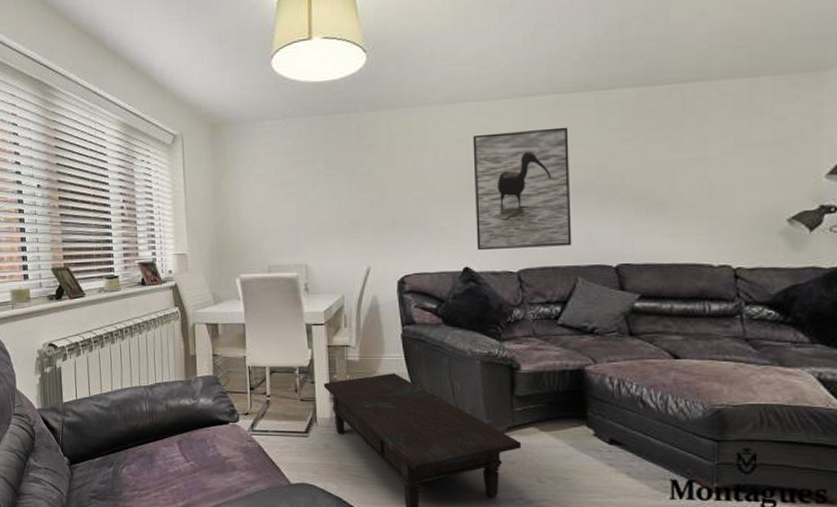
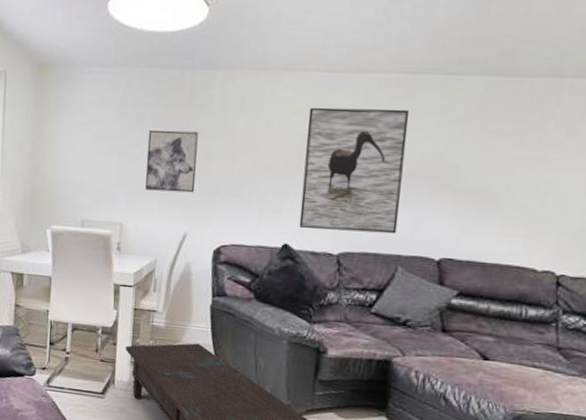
wall art: none [322,170,373,231] -> present [145,130,198,193]

